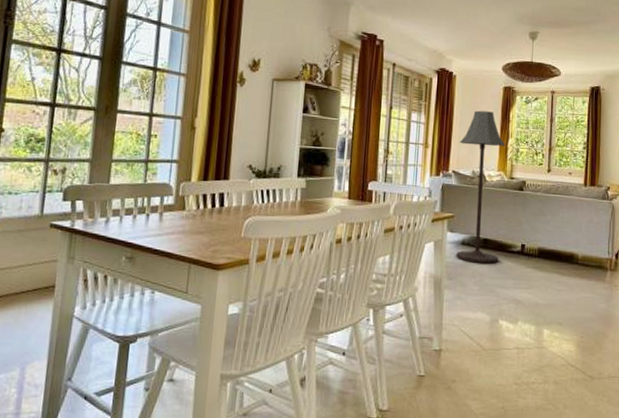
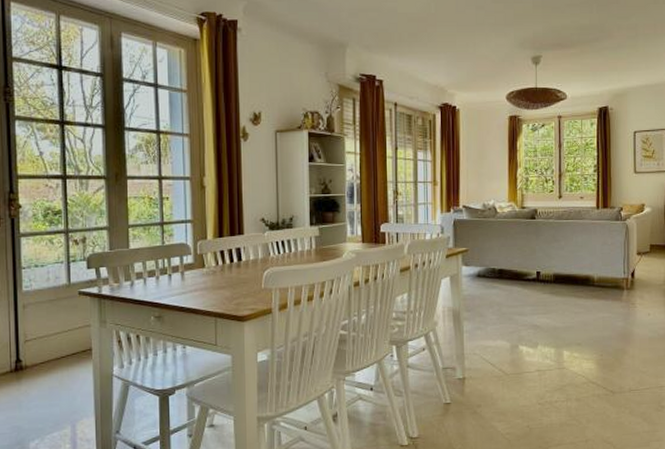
floor lamp: present [456,110,506,264] -> none [468,143,515,293]

